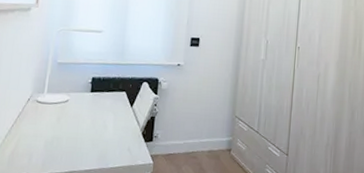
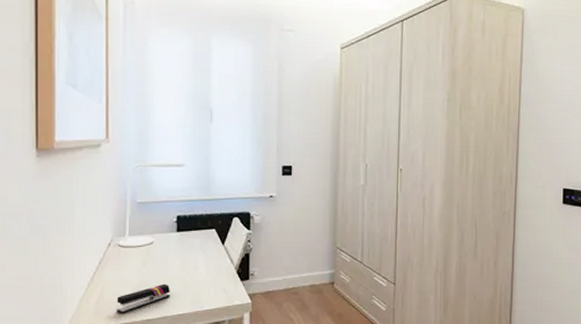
stapler: none [29,140,80,166] -> present [117,283,170,314]

